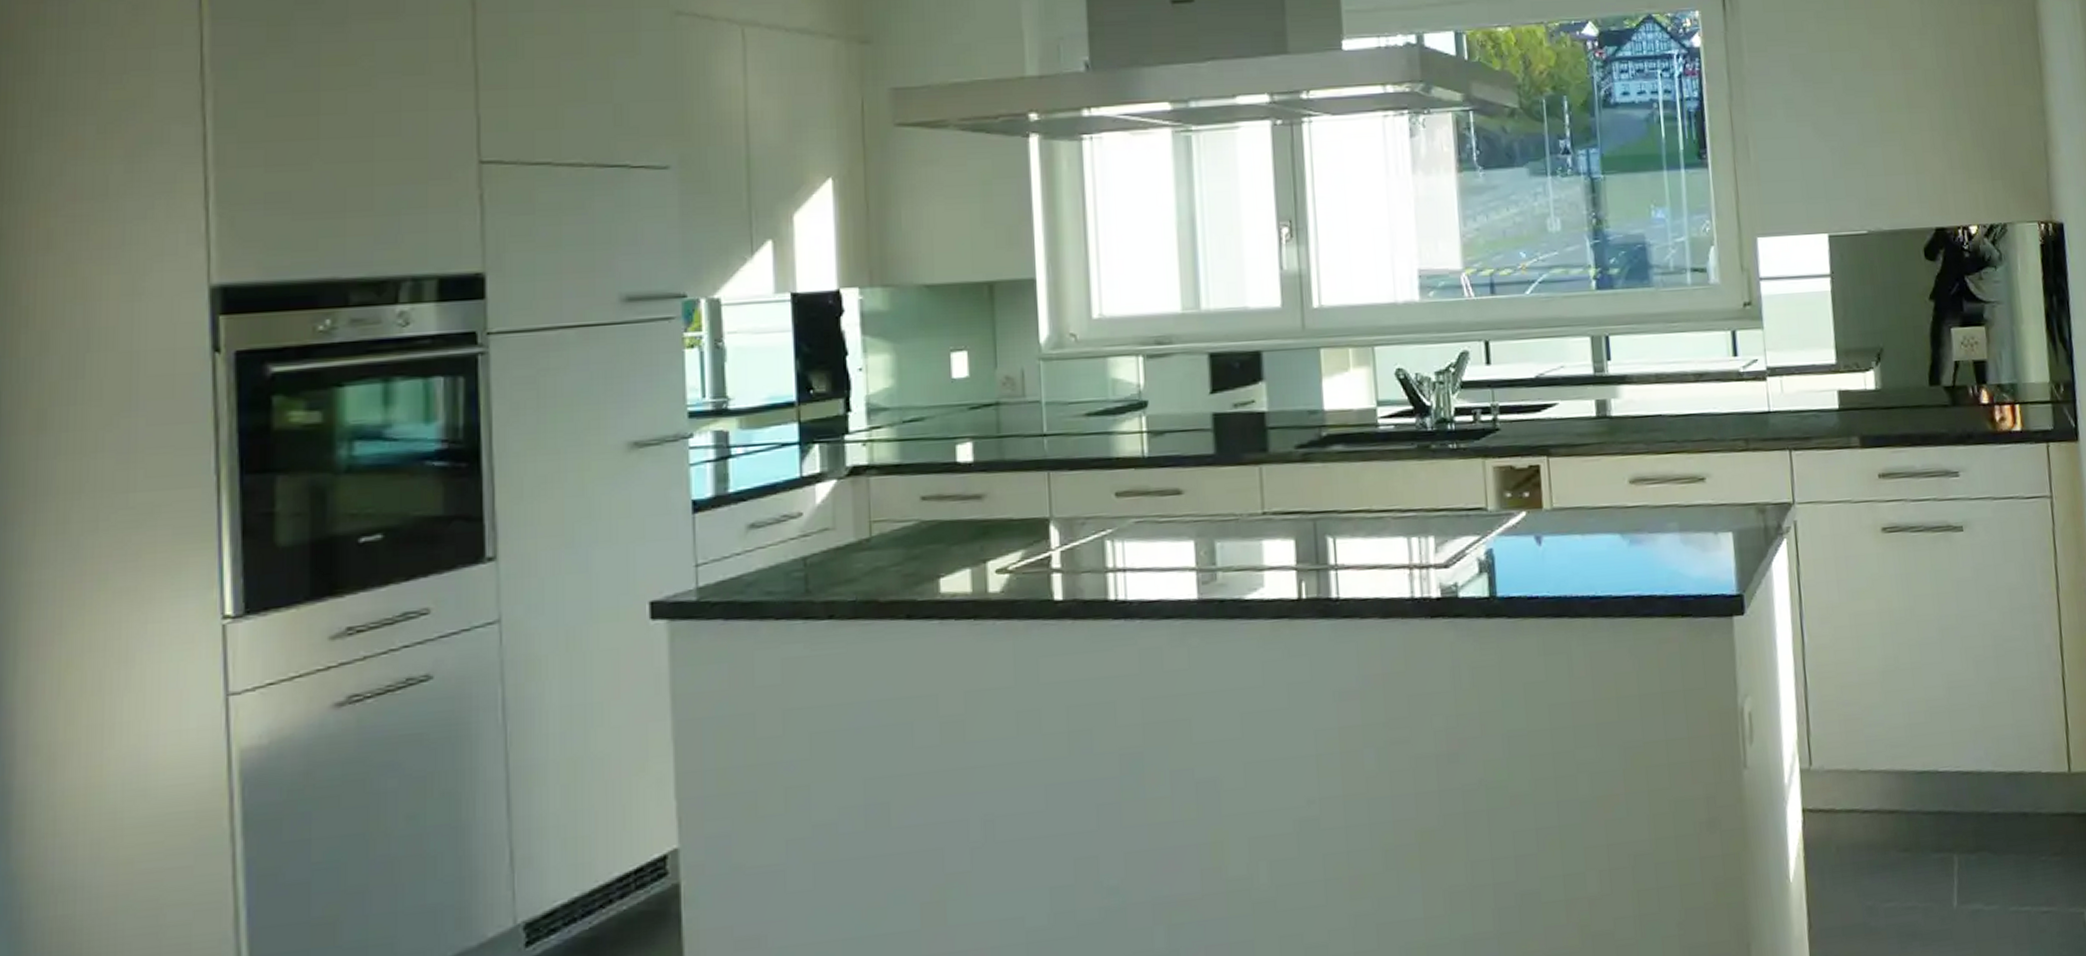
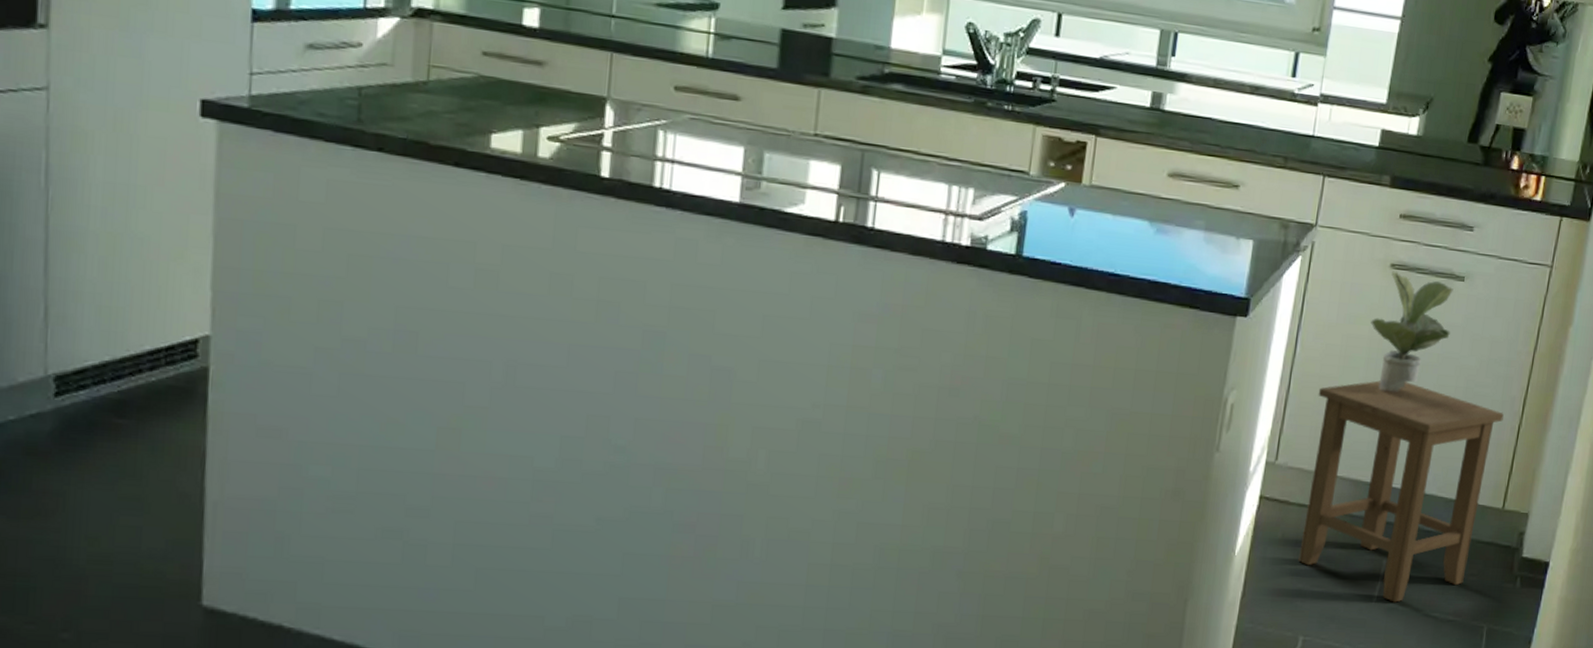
stool: none [1838,651,2048,903] -> present [1298,380,1504,603]
potted plant: none [1875,534,1963,667] -> present [1371,271,1454,392]

